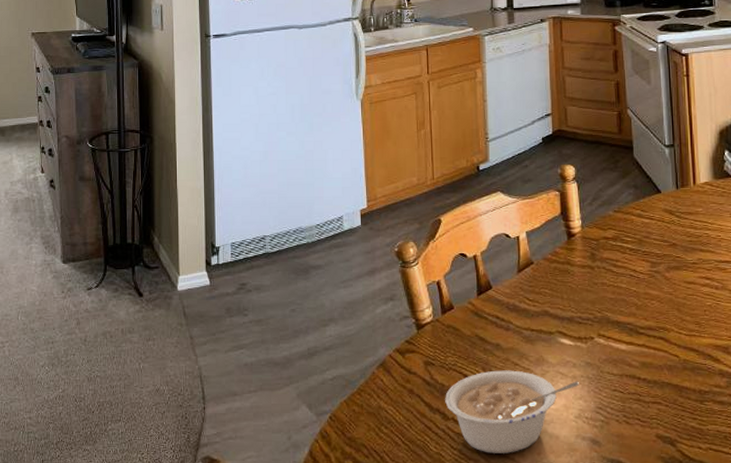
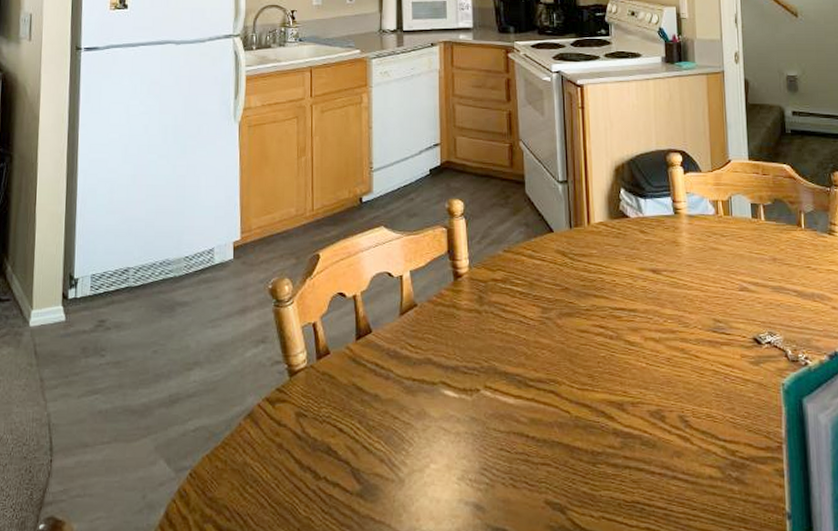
legume: present [445,370,579,453] -> none [317,424,463,519]

